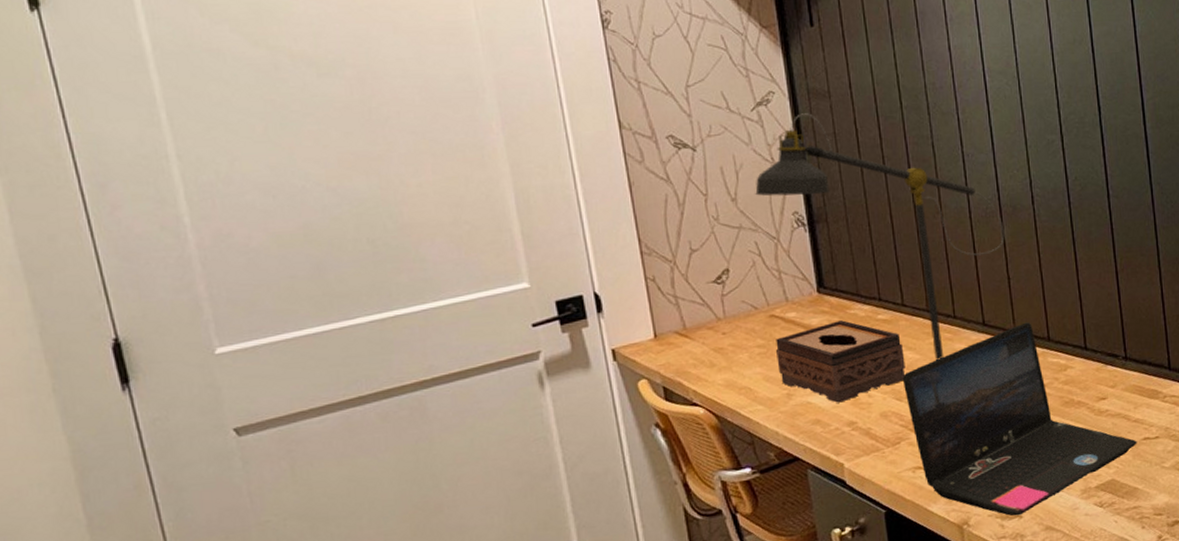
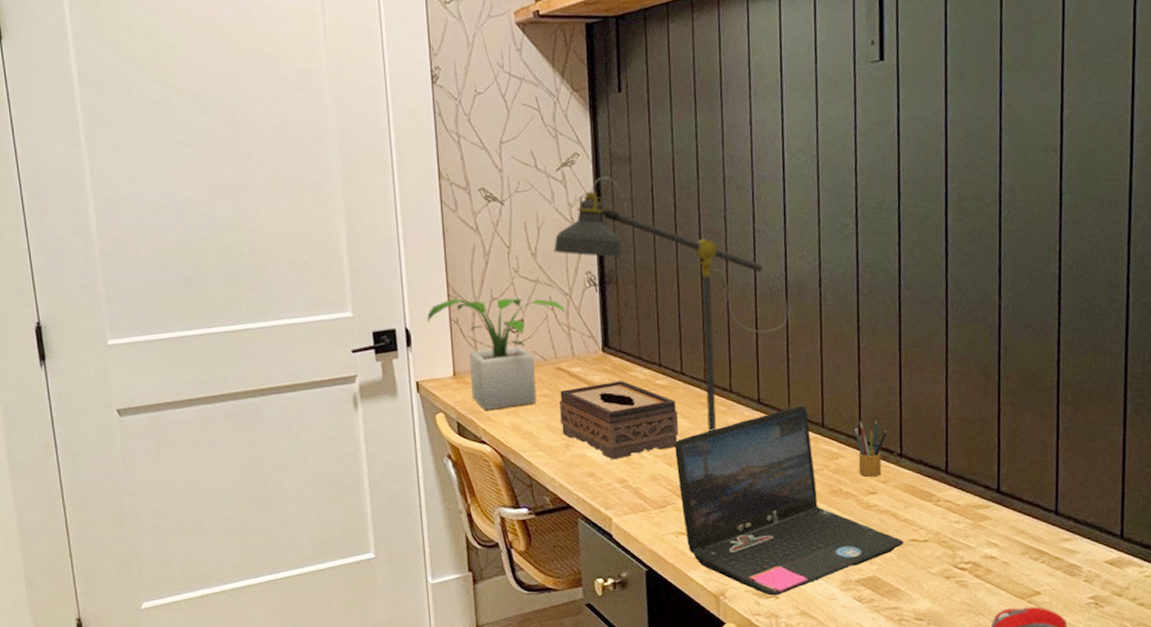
potted plant: none [618,245,774,370] -> present [427,298,566,410]
pencil box: none [1080,327,1111,384] -> present [854,420,888,477]

